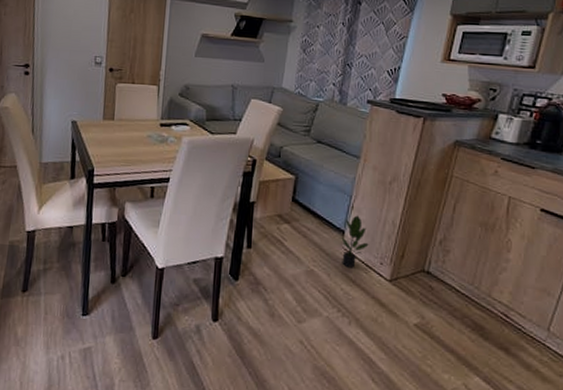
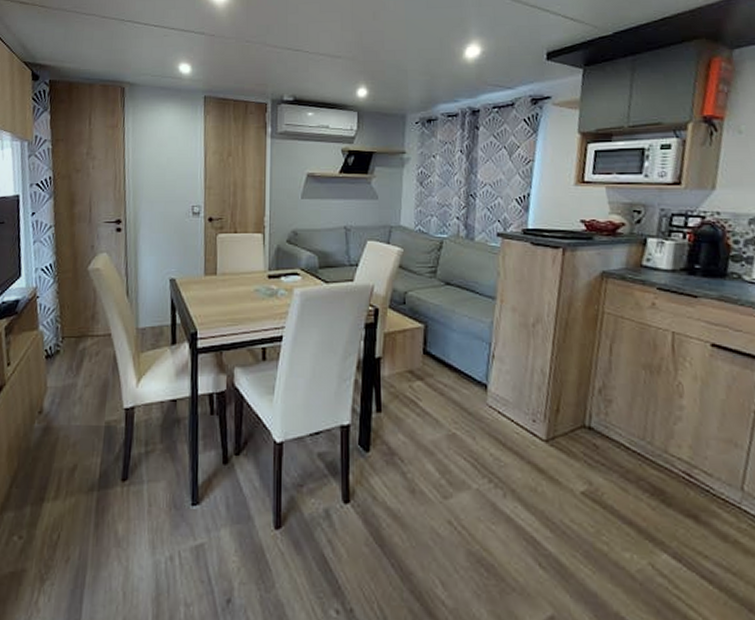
potted plant: present [341,215,369,268] -> none [484,365,517,428]

